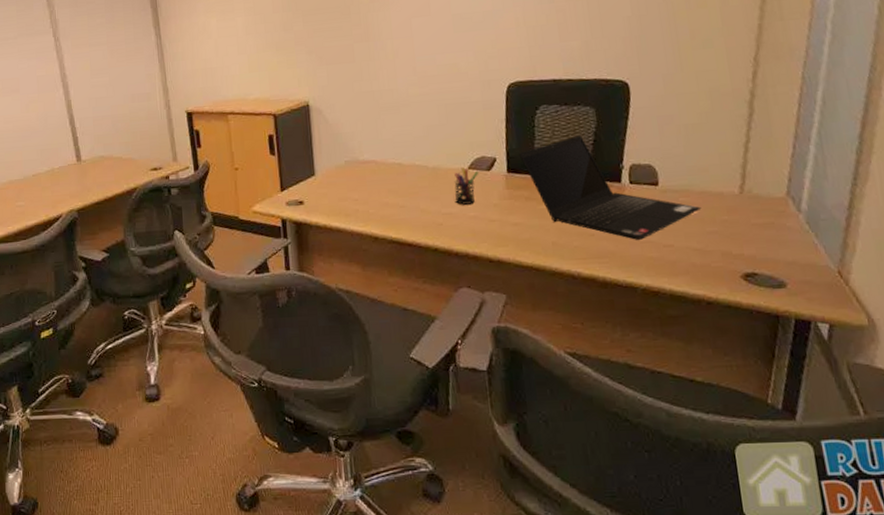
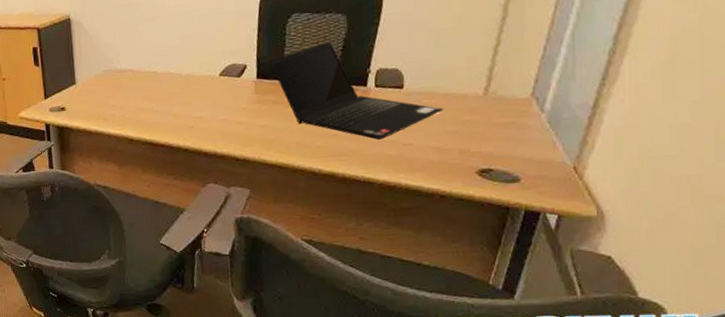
pen holder: present [454,168,479,205] -> none [206,74,230,109]

